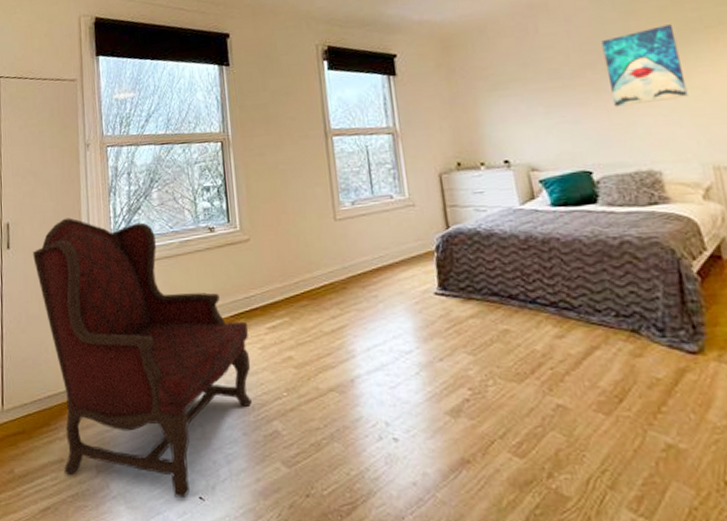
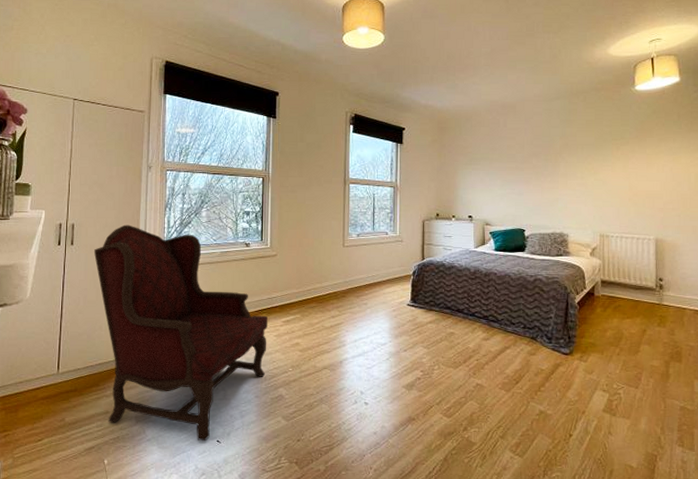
wall art: present [601,24,688,107] -> none [546,134,594,187]

